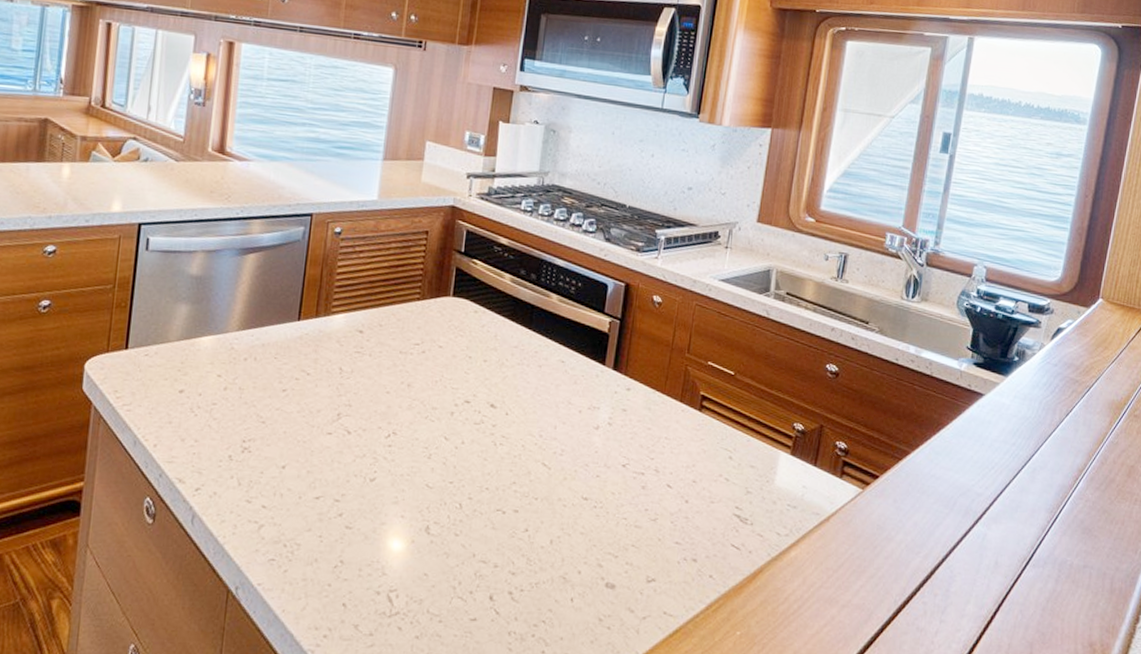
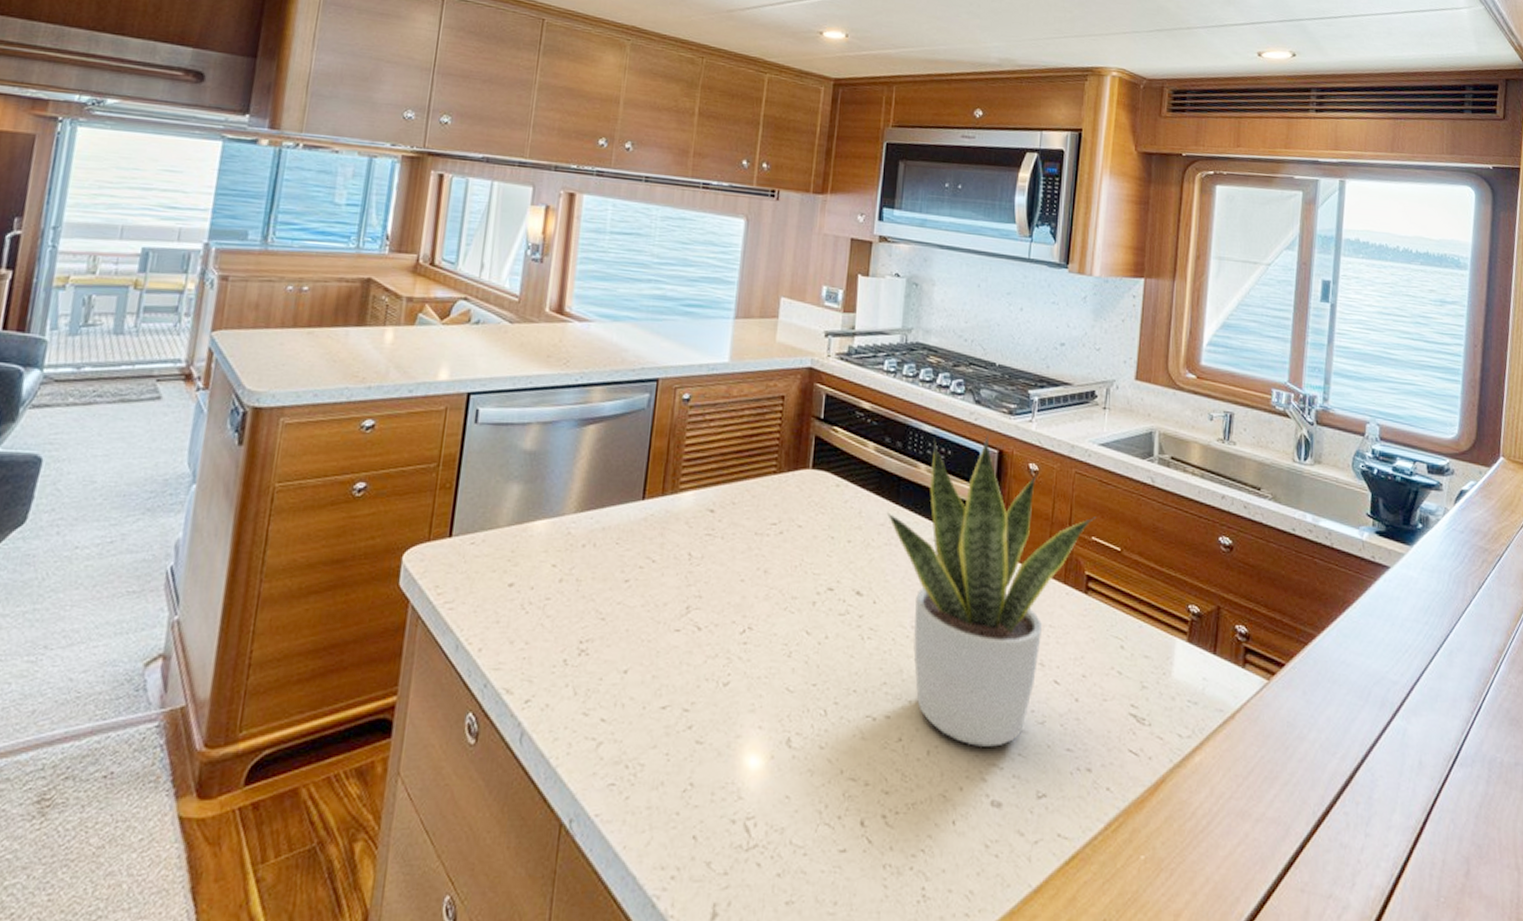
potted plant: none [519,268,714,539] -> present [886,433,1097,747]

